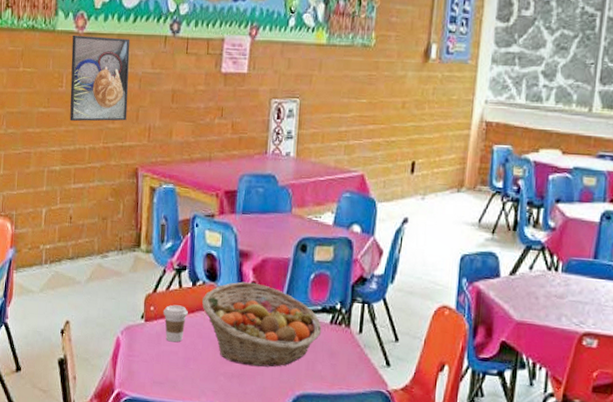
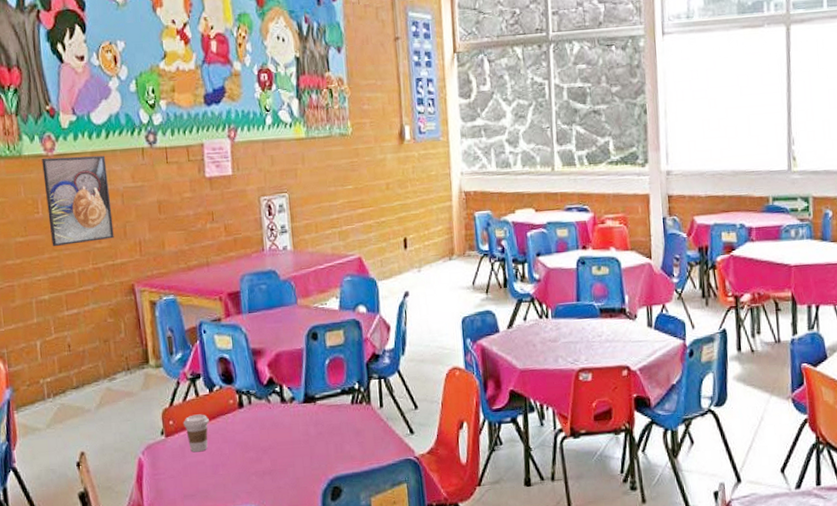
fruit basket: present [202,281,322,368] -> none [222,378,345,461]

